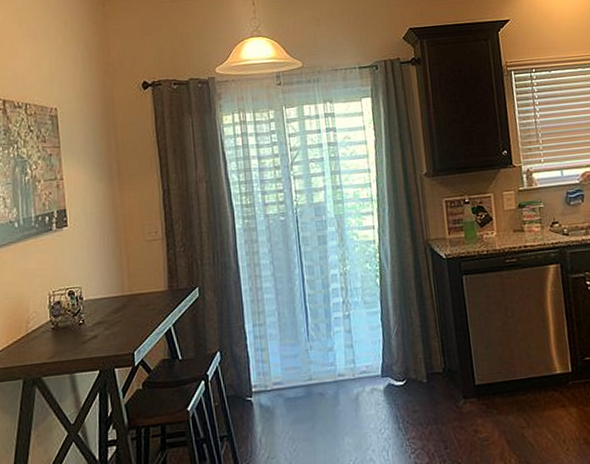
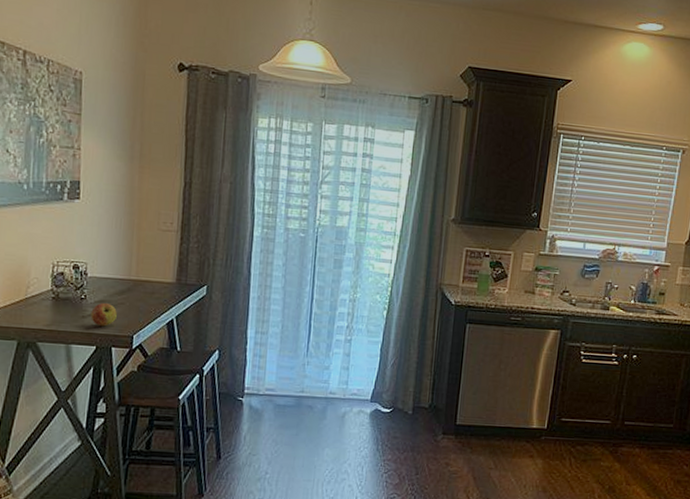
apple: none [90,324,116,349] -> present [91,303,117,327]

